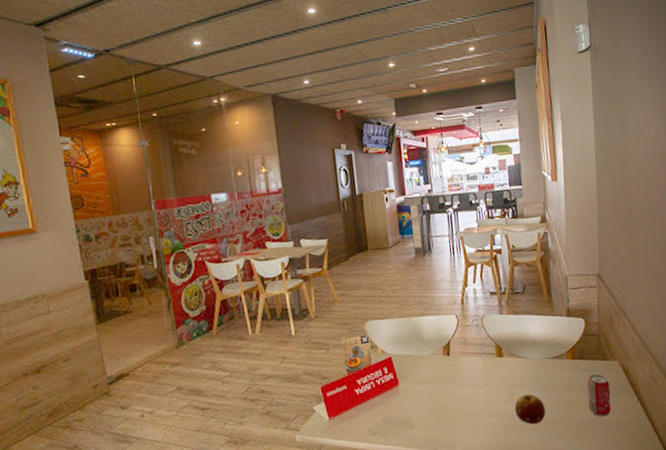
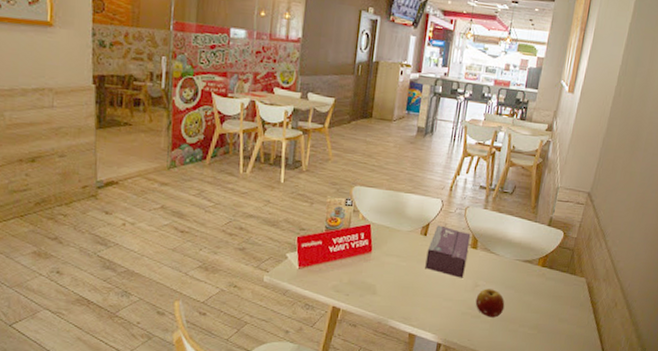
tissue box: none [454,341,497,391] -> present [425,225,471,278]
beverage can: present [587,374,611,417] -> none [546,285,572,326]

